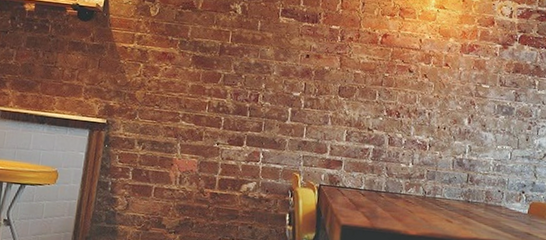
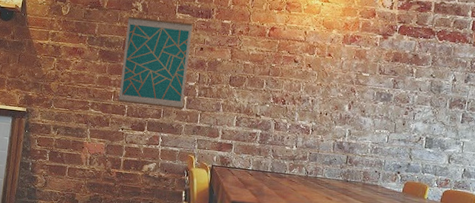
wall art: none [213,19,298,122] -> present [118,17,193,109]

